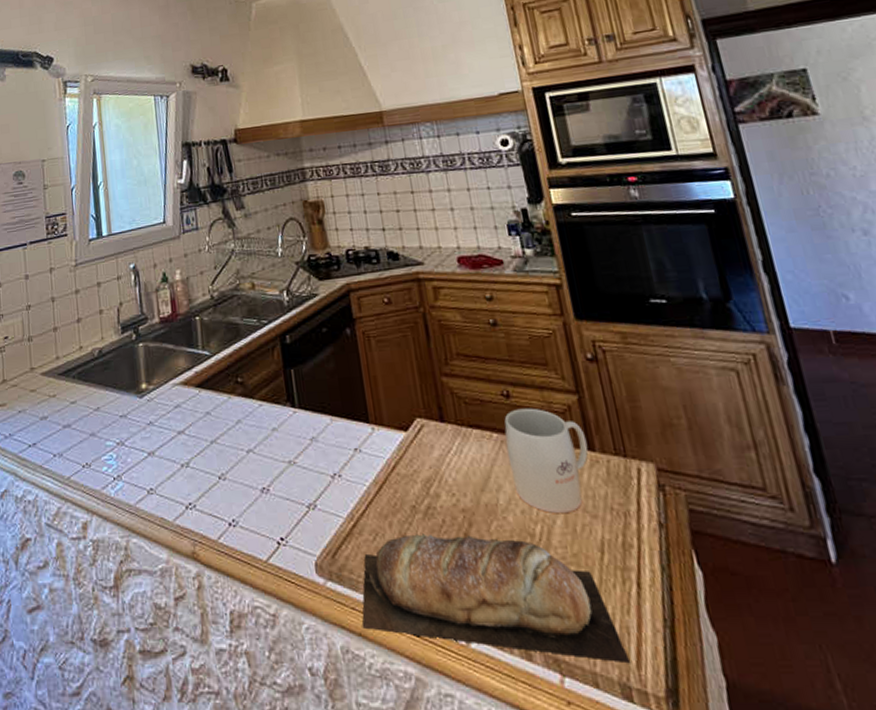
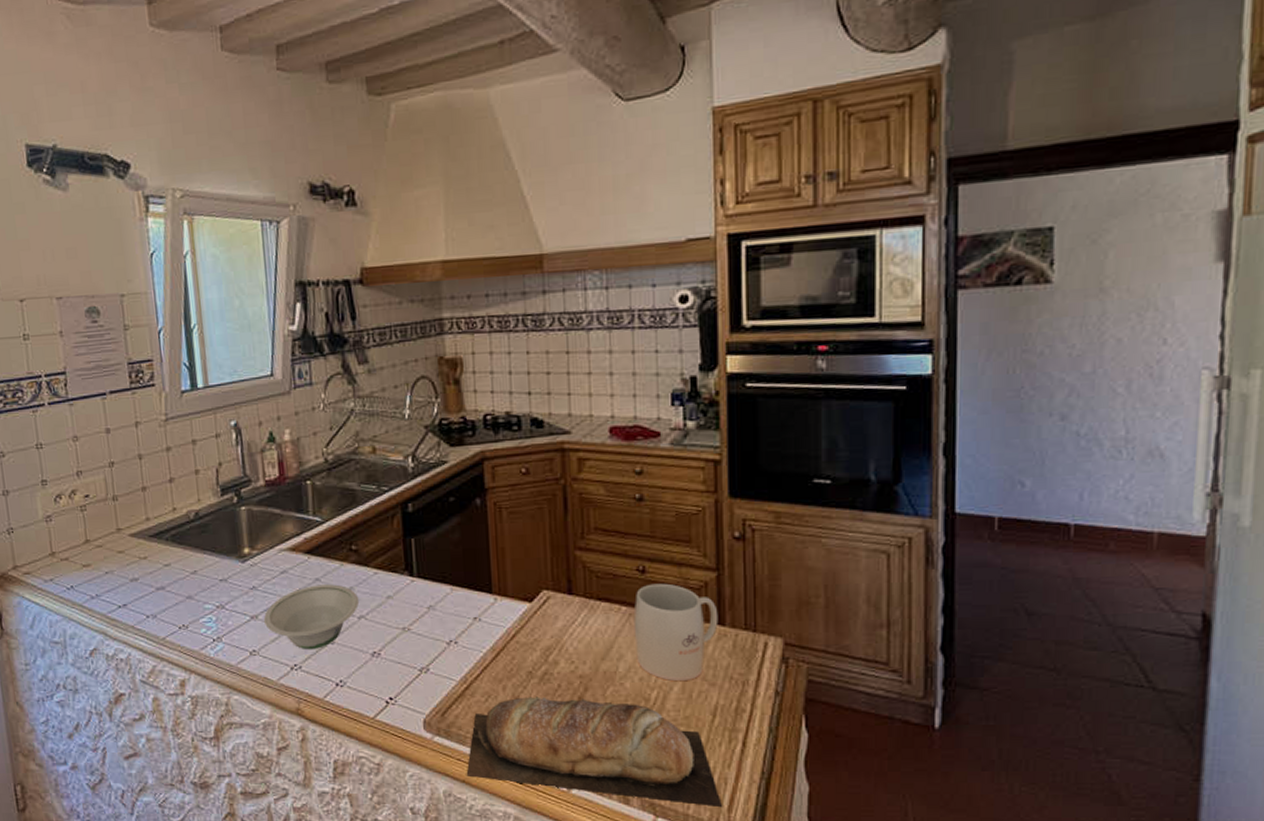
bowl: none [160,417,247,488] -> present [264,584,360,650]

